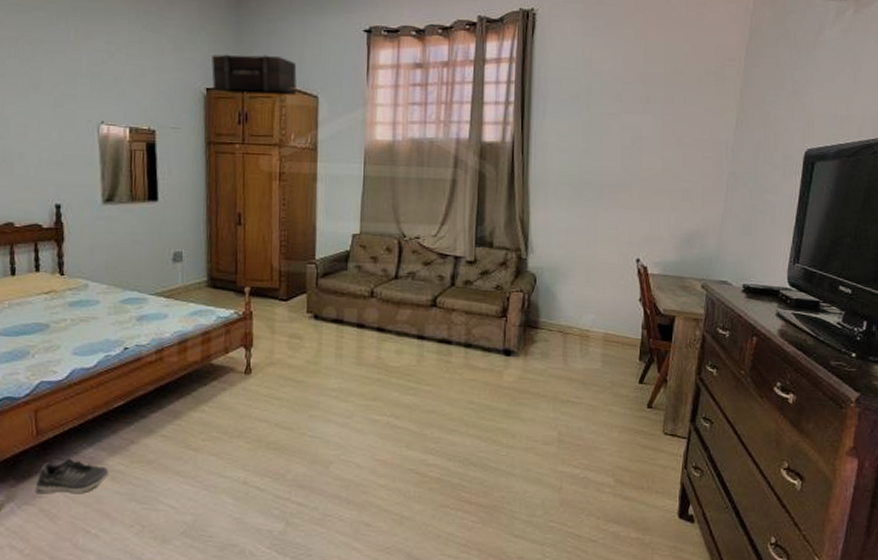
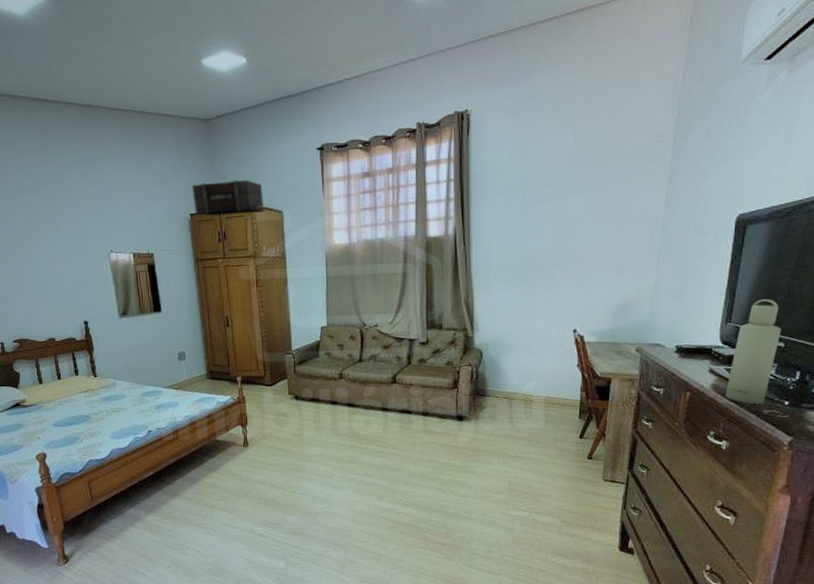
athletic shoe: present [35,458,109,494] -> none [95,517,148,544]
bottle: none [792,241,848,354] -> present [725,299,781,404]

